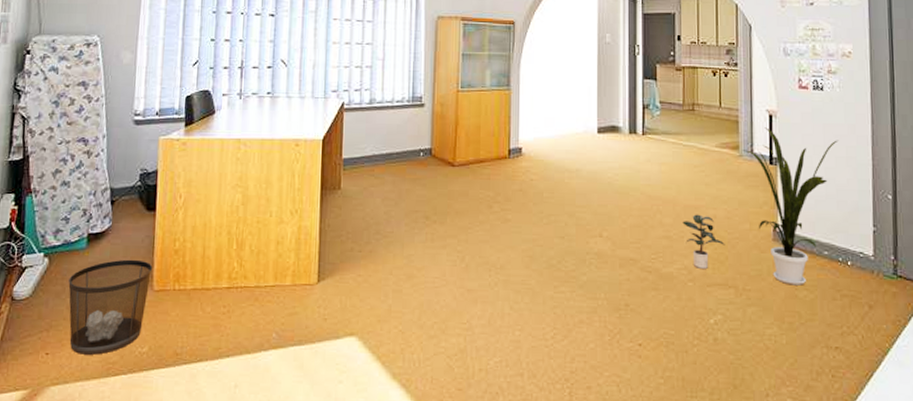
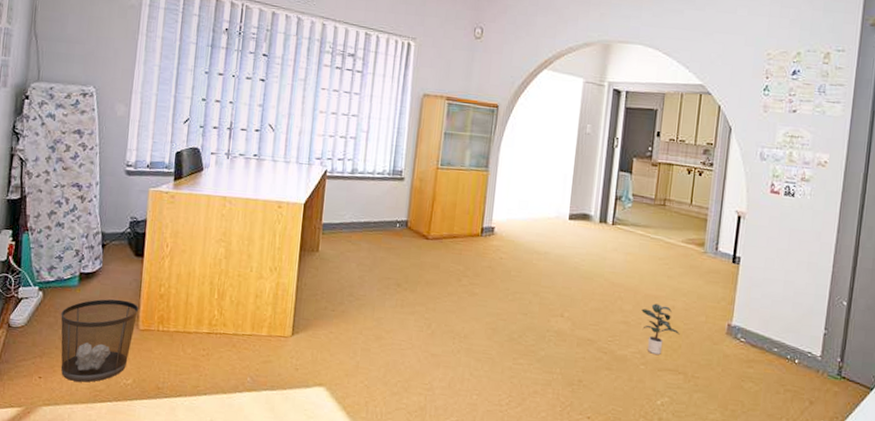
house plant: present [742,127,838,286] -> none [707,227,802,378]

